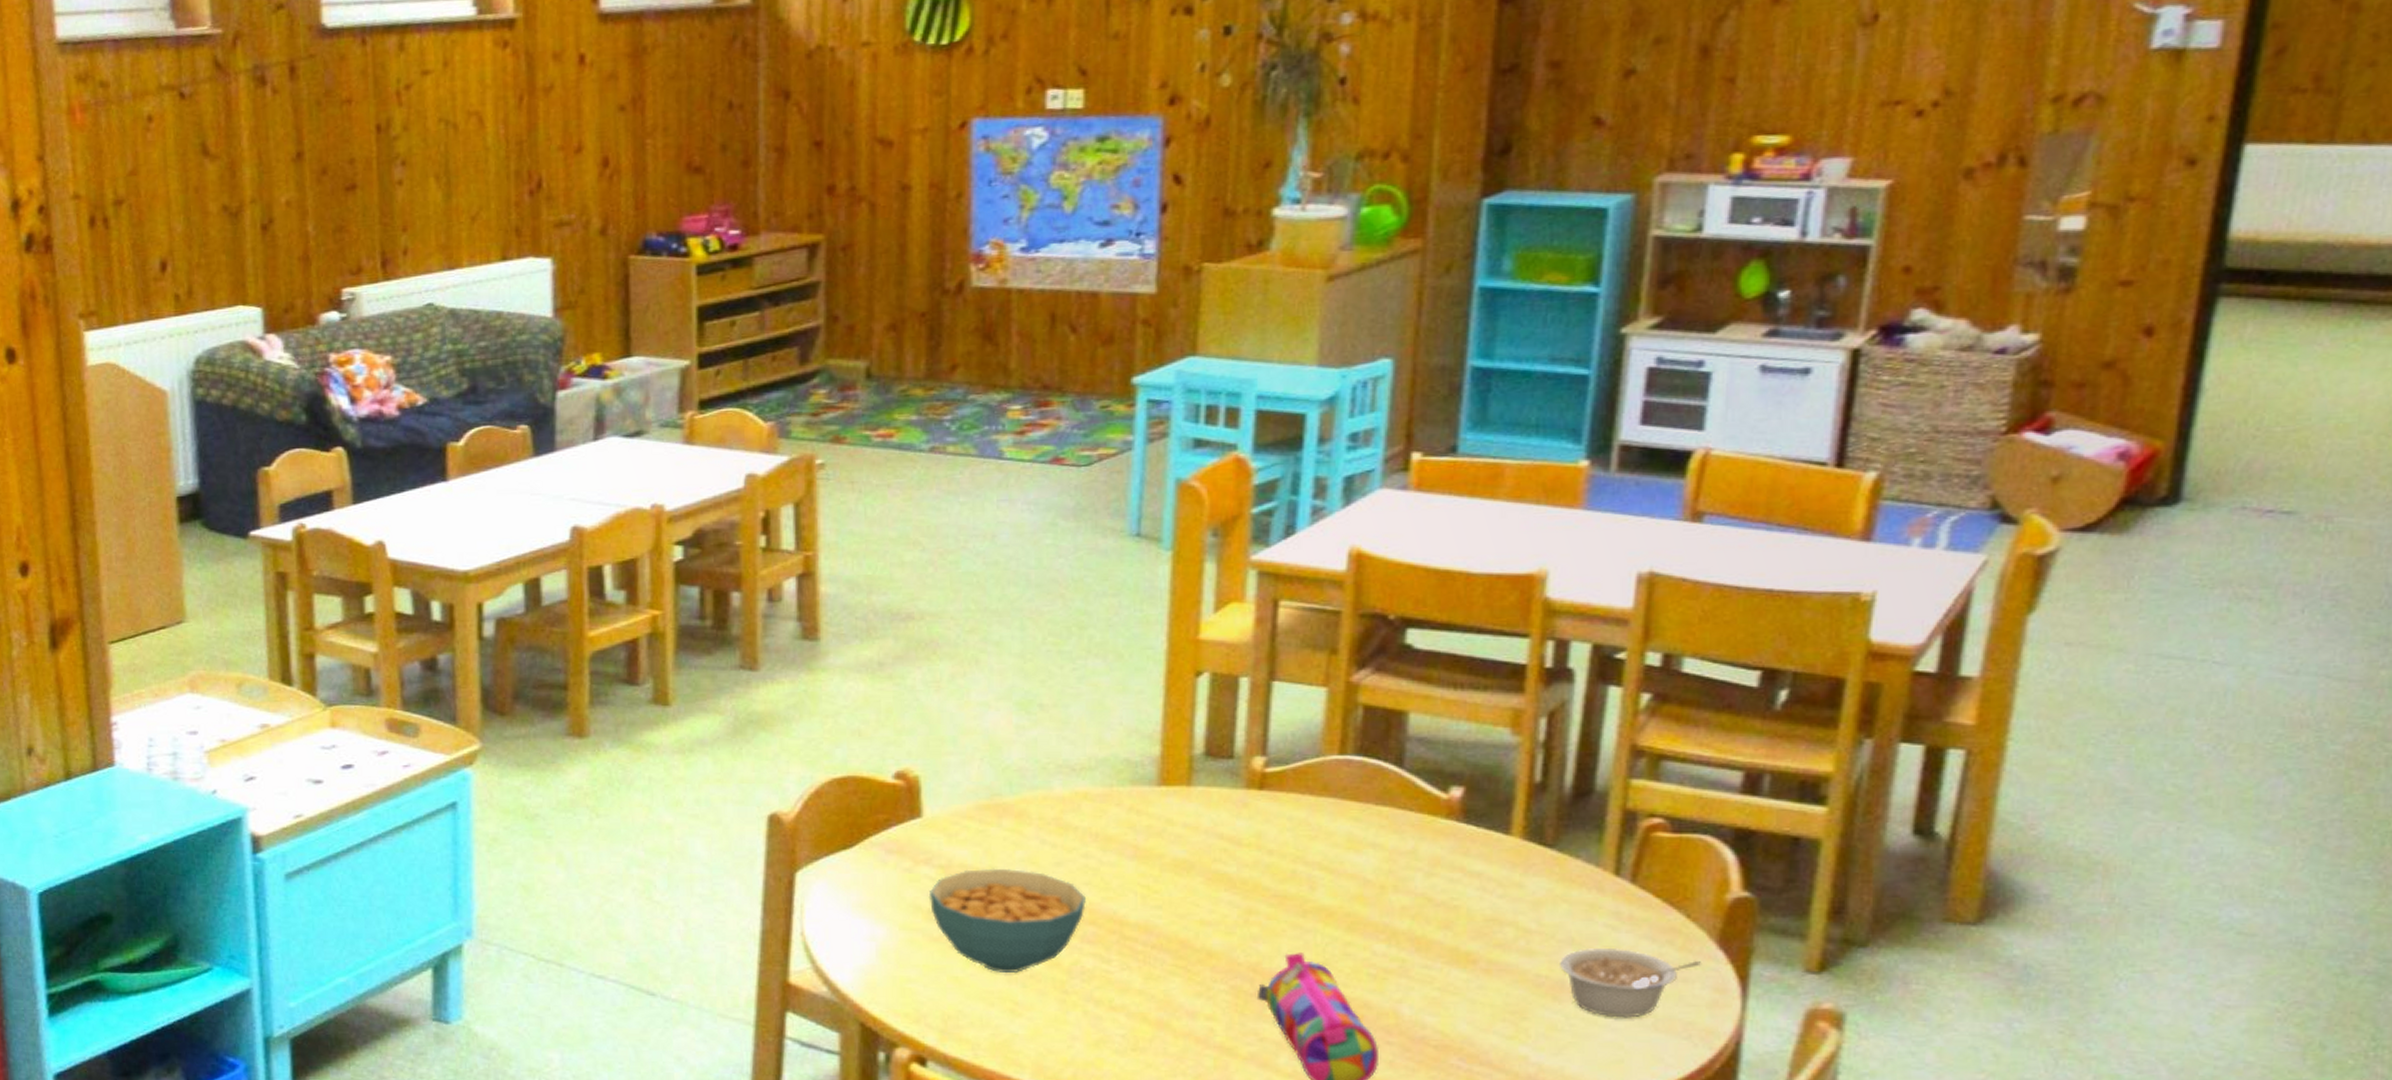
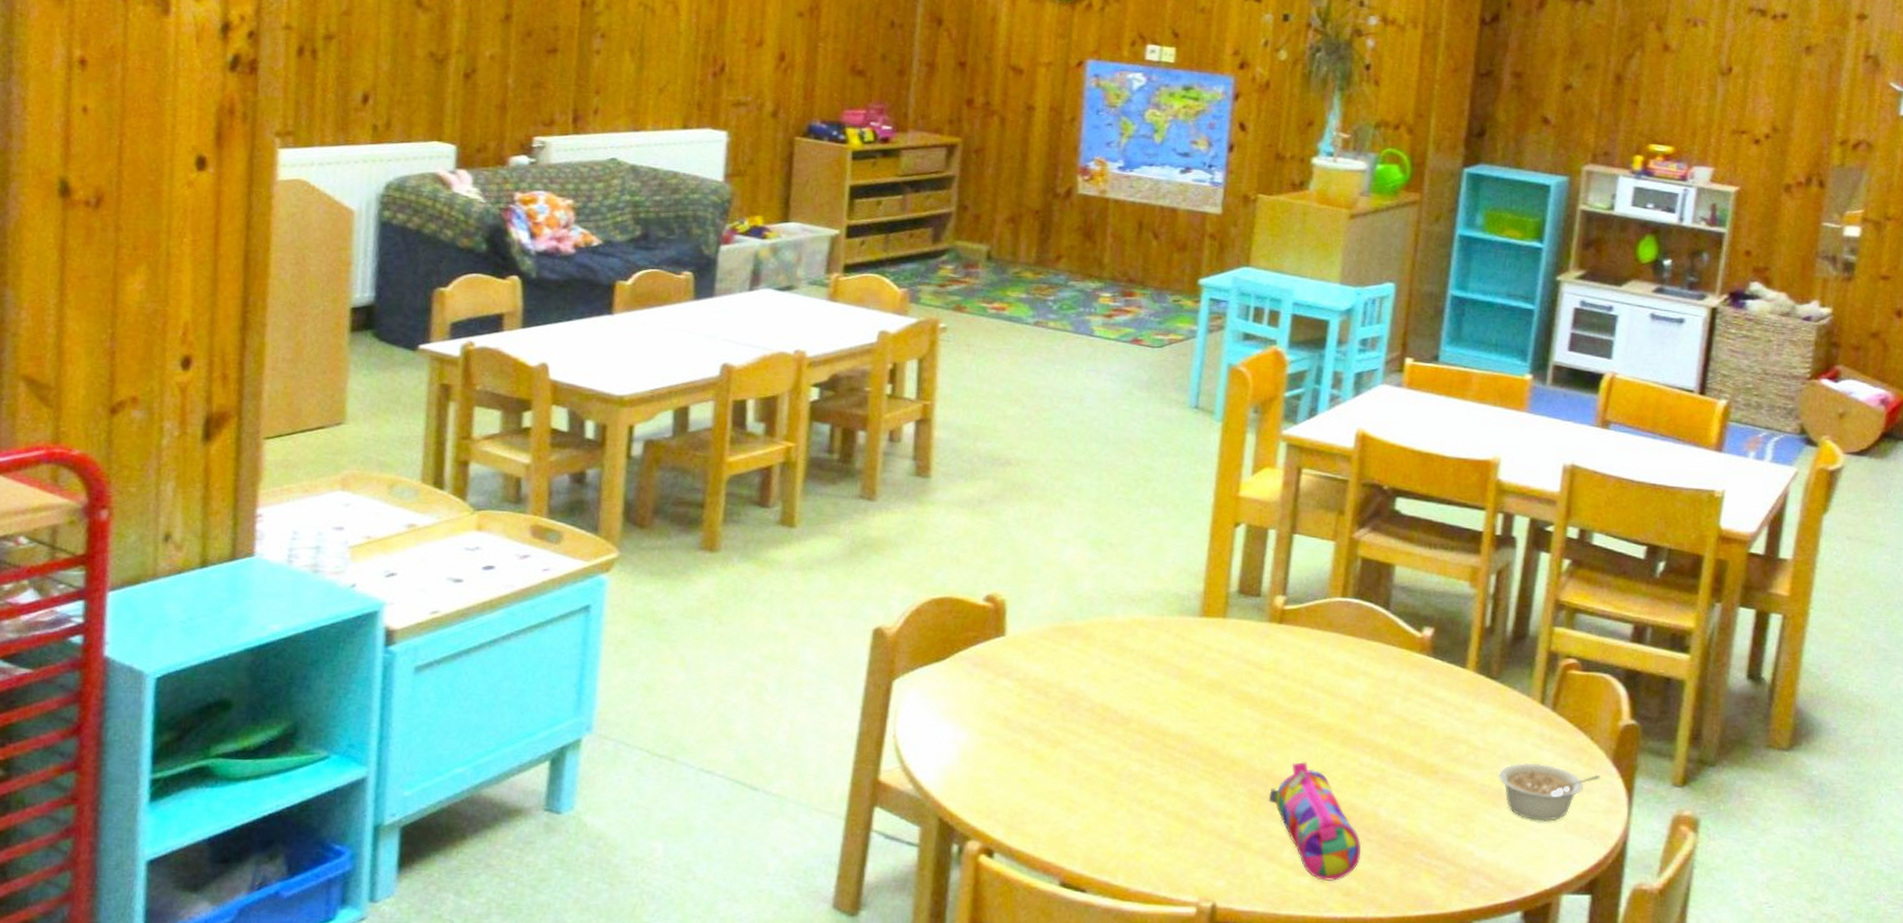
cereal bowl: present [928,868,1086,974] -> none [1006,682,1136,776]

